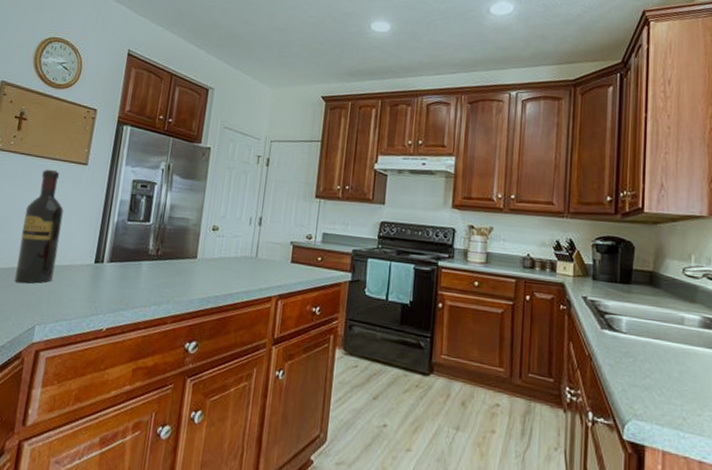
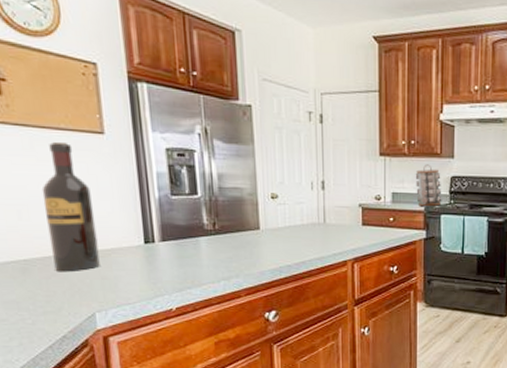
spice rack: none [346,208,371,250] -> present [415,164,442,207]

